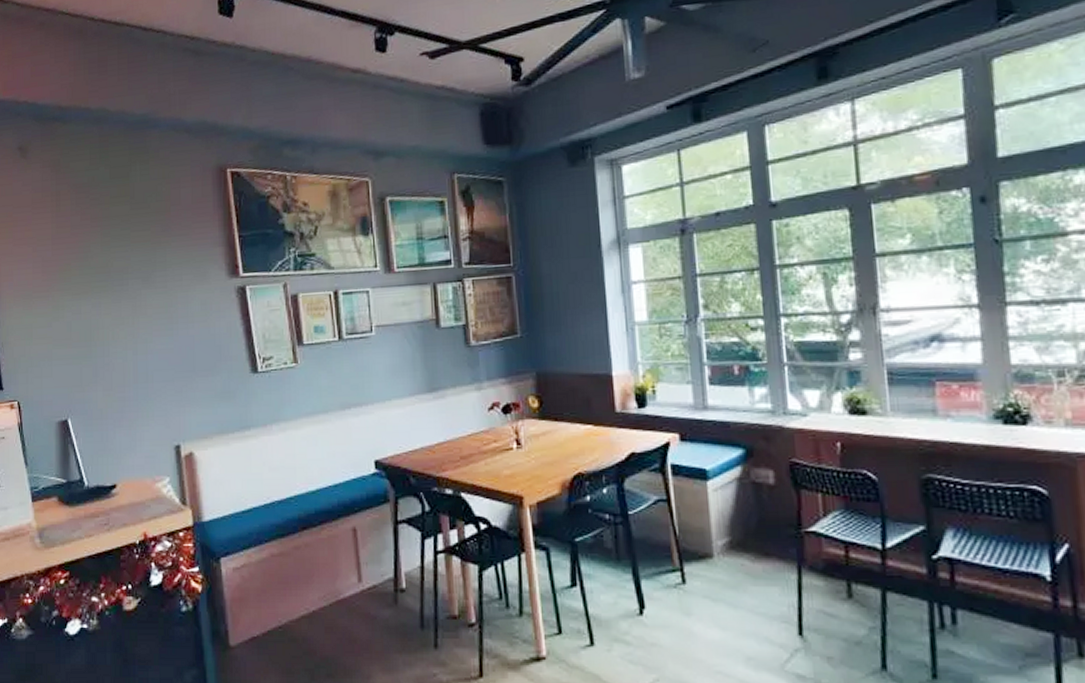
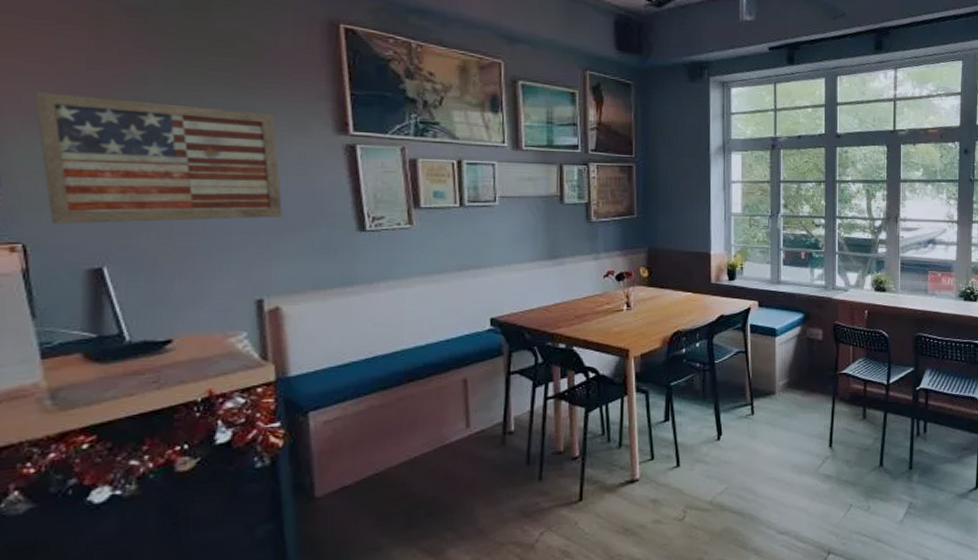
wall art: none [20,265,191,383] -> present [34,92,283,224]

